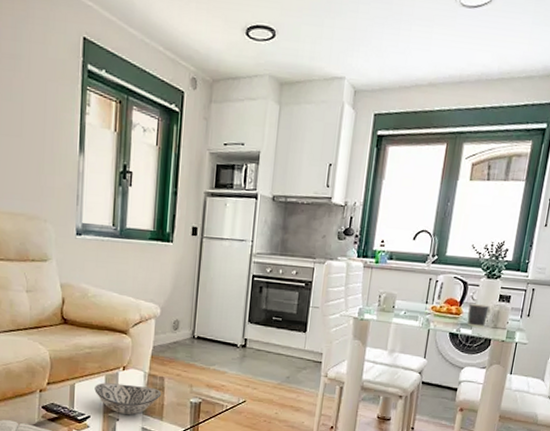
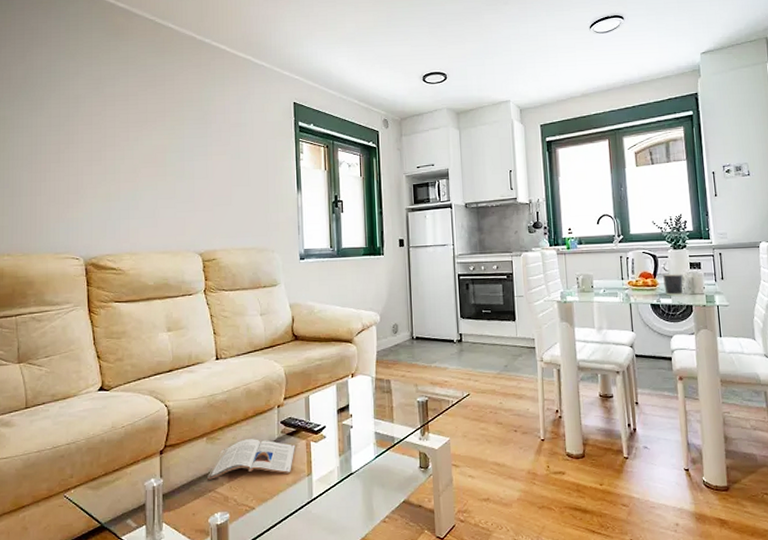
decorative bowl: present [94,383,162,415] -> none [327,390,390,422]

